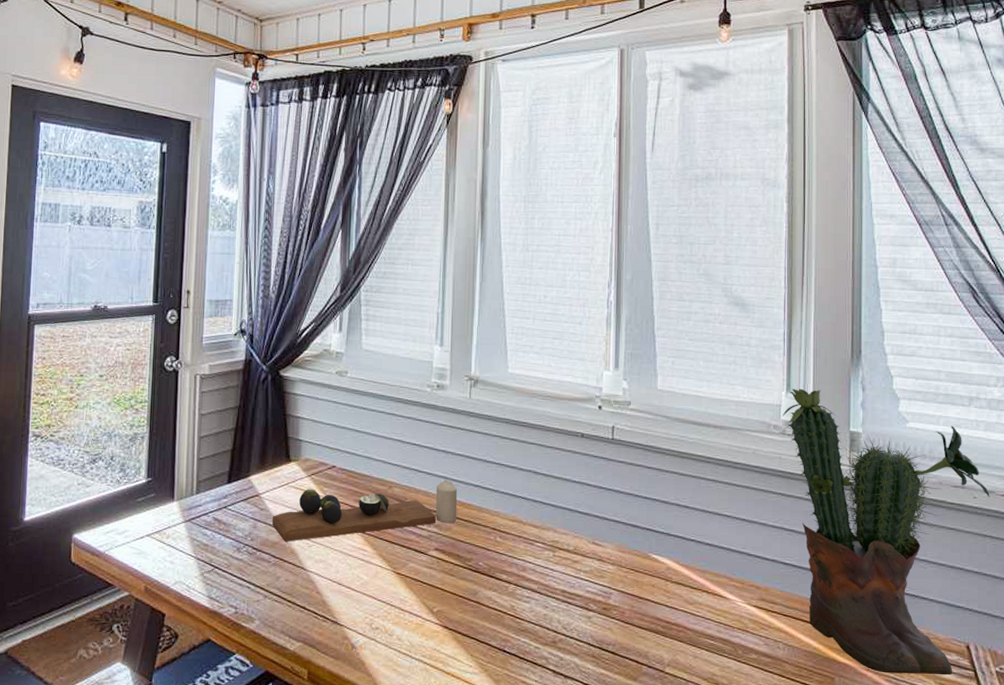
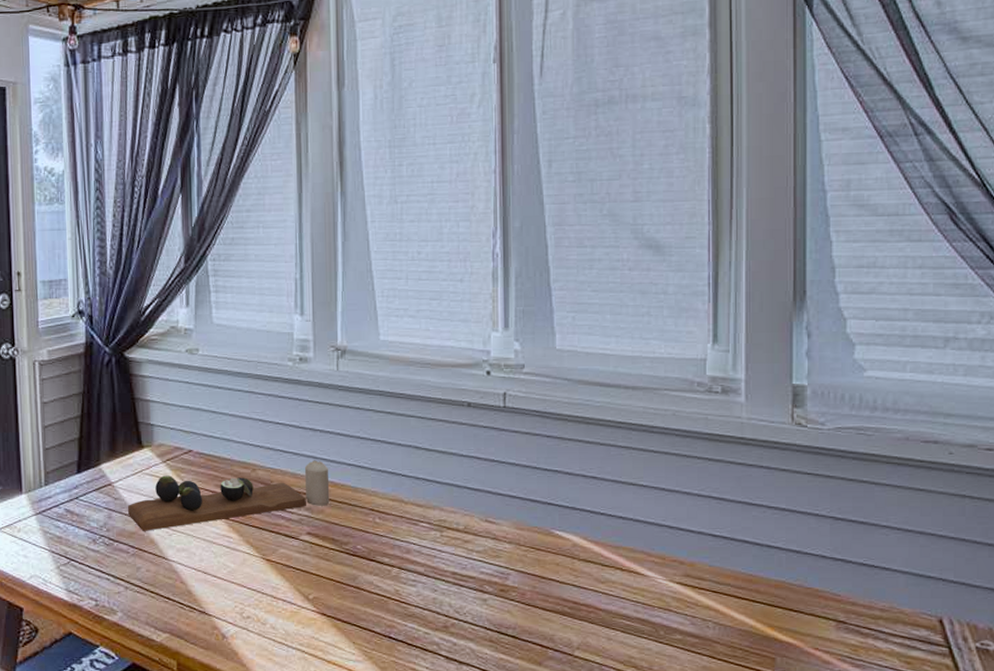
potted cactus: present [782,388,990,676] -> none [708,339,970,653]

